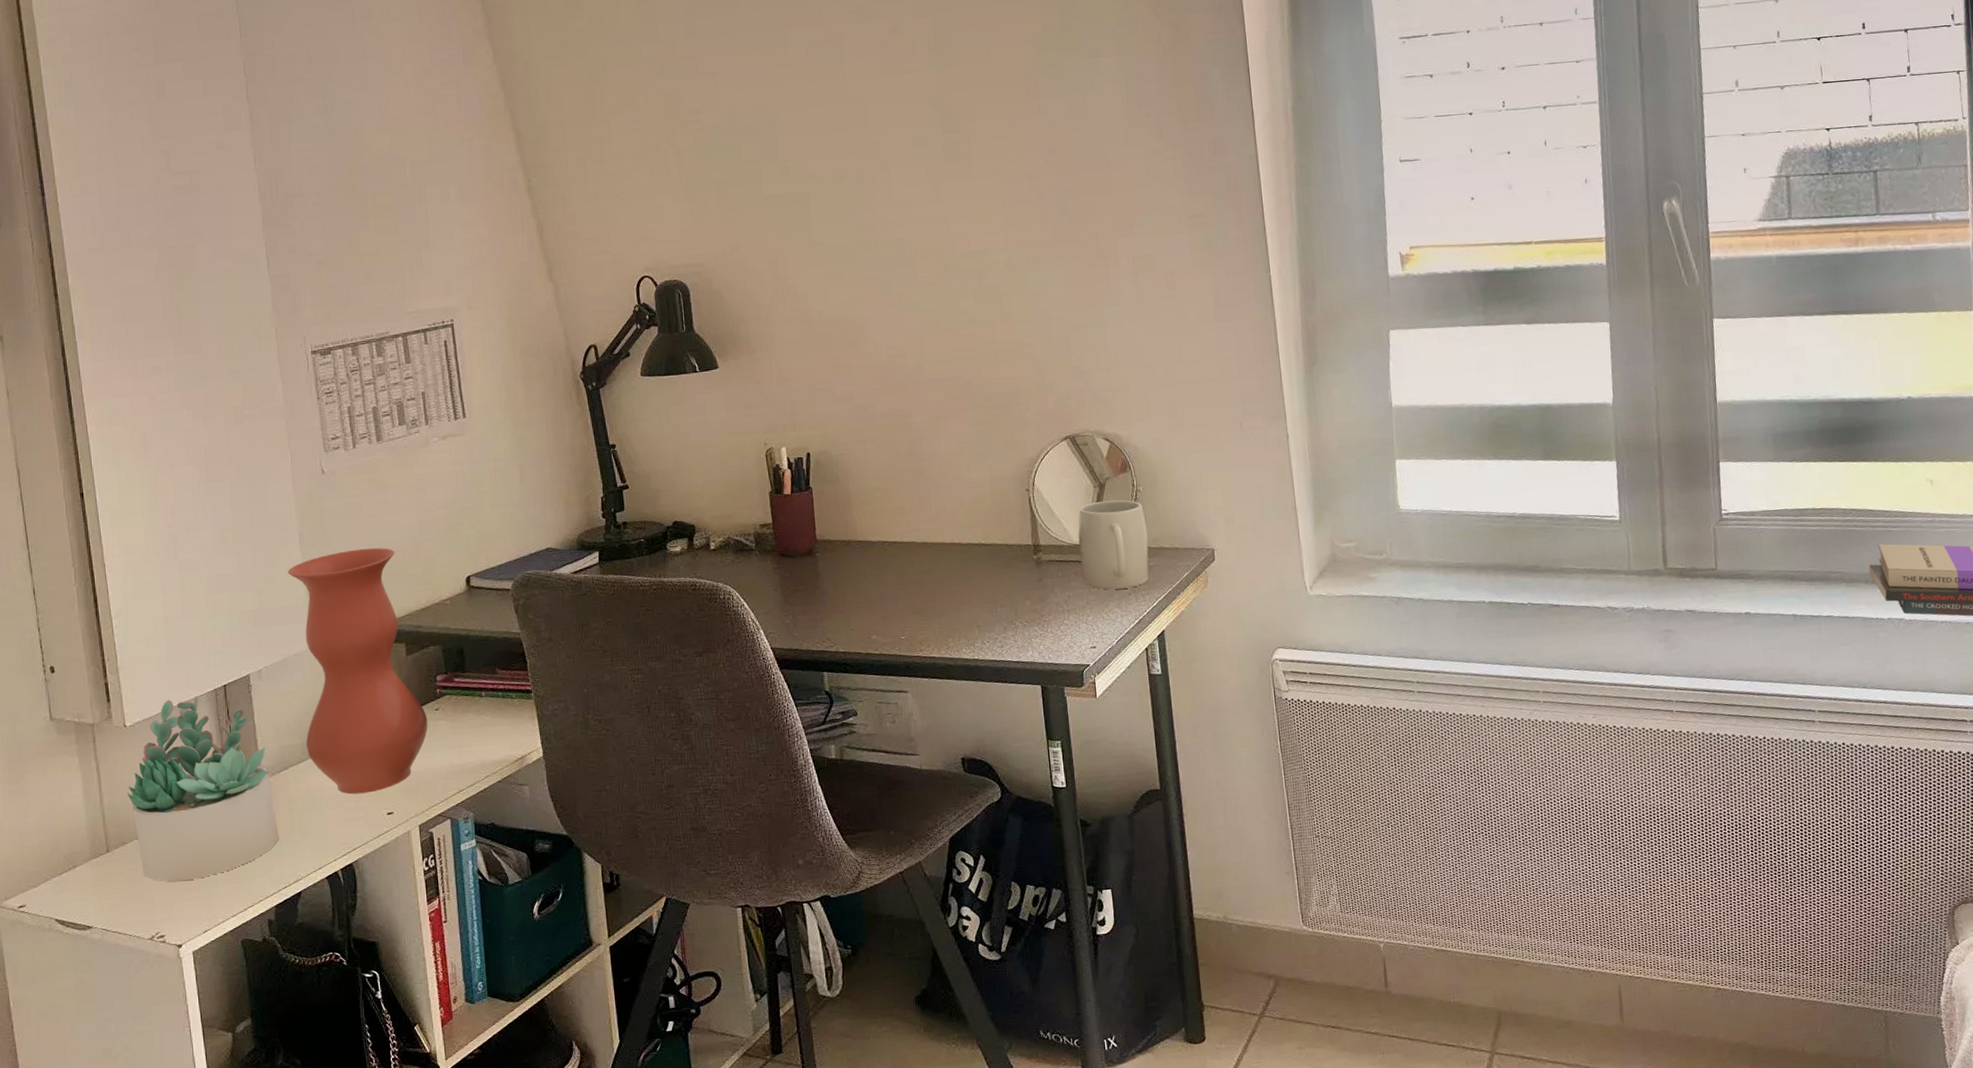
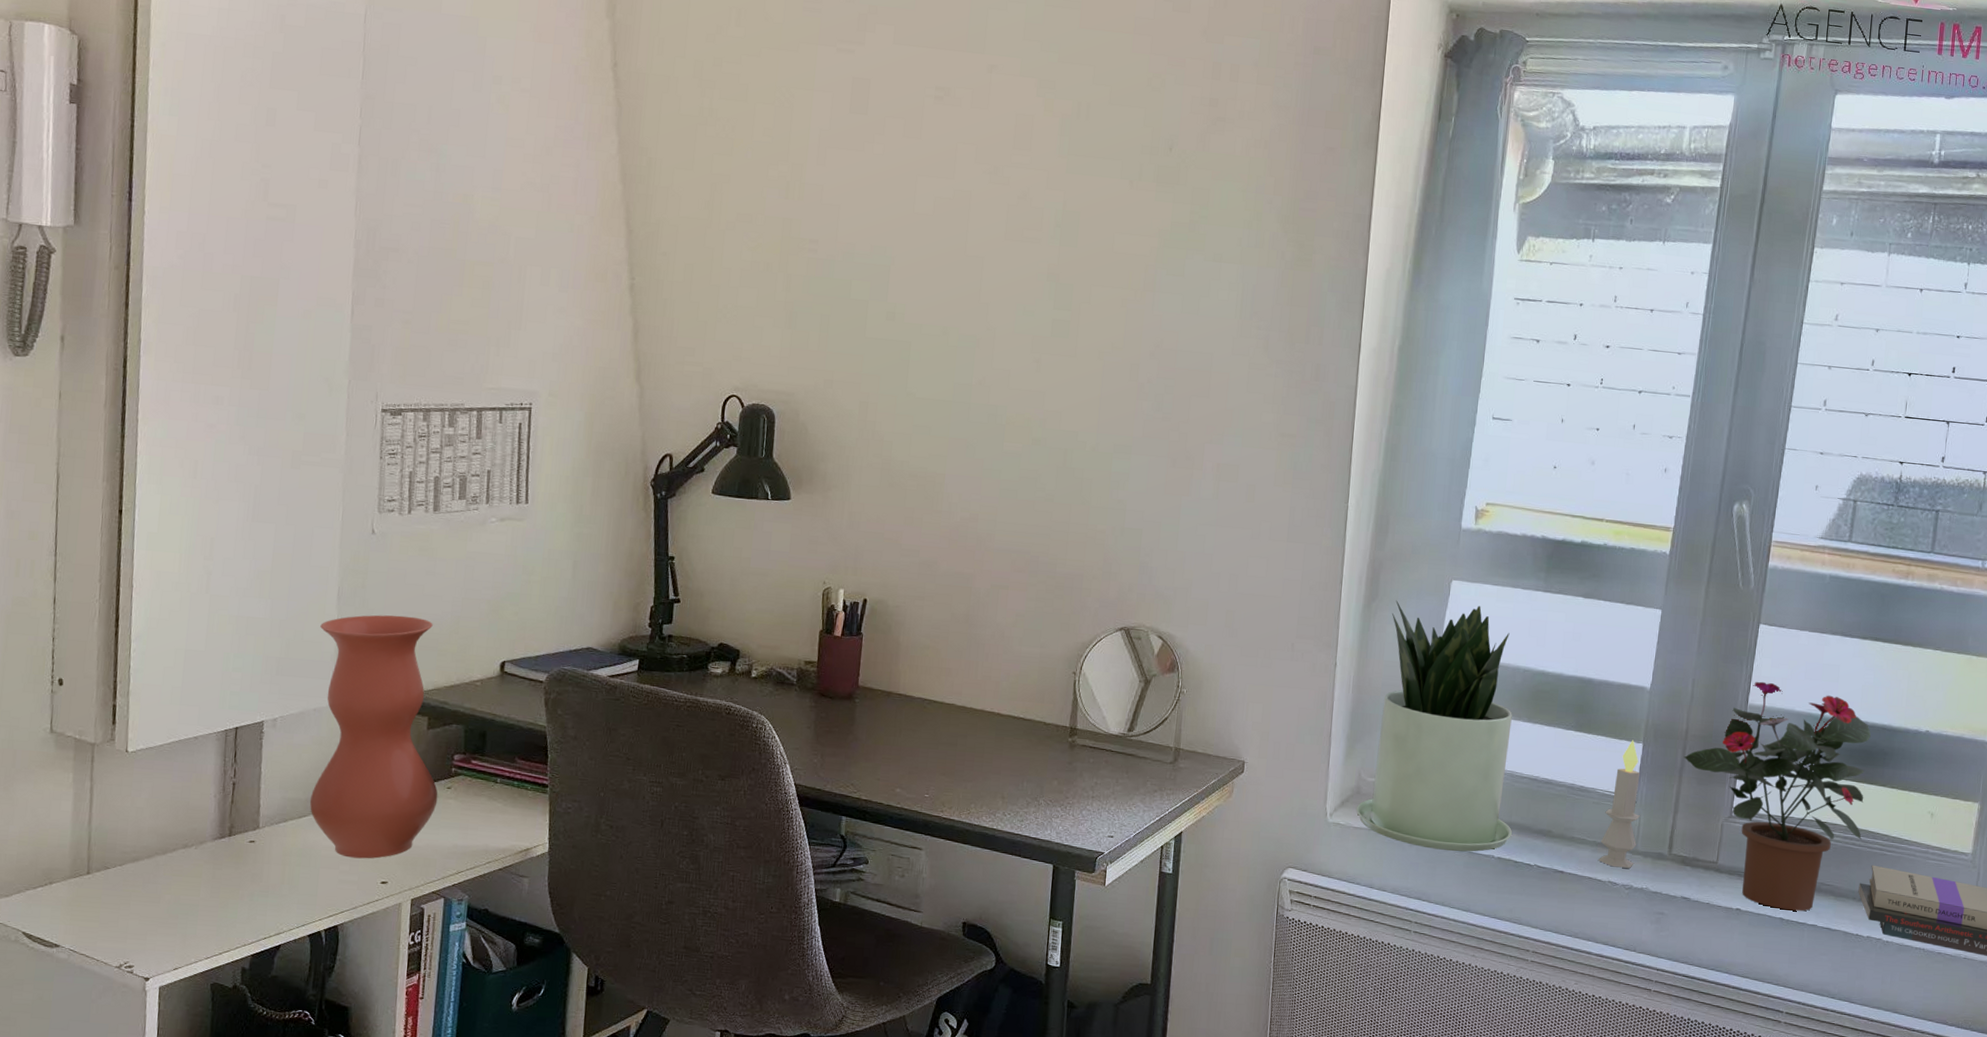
succulent plant: present [127,695,279,883] -> none [118,732,268,916]
mug: present [1078,499,1149,590] -> none [1112,696,1184,786]
planter: none [1334,351,1500,605] -> present [1355,600,1513,852]
candle: none [1590,458,1630,592] -> present [1598,739,1641,868]
potted flower: none [1660,376,1862,606] -> present [1683,681,1871,911]

